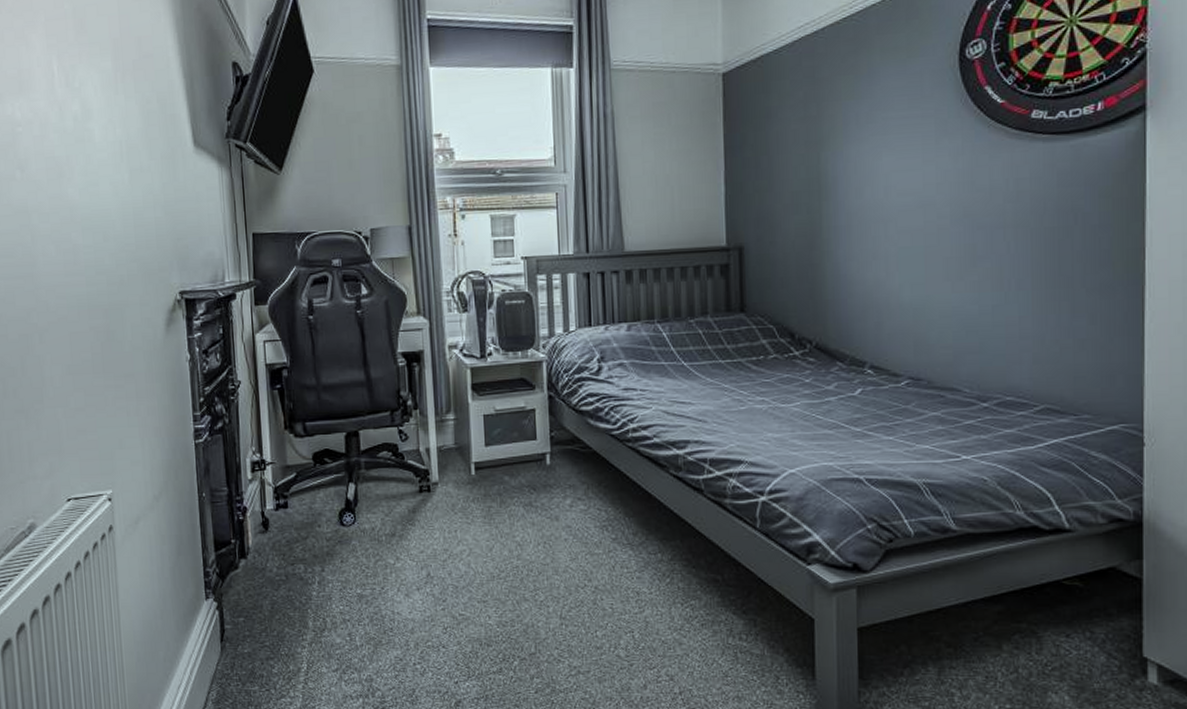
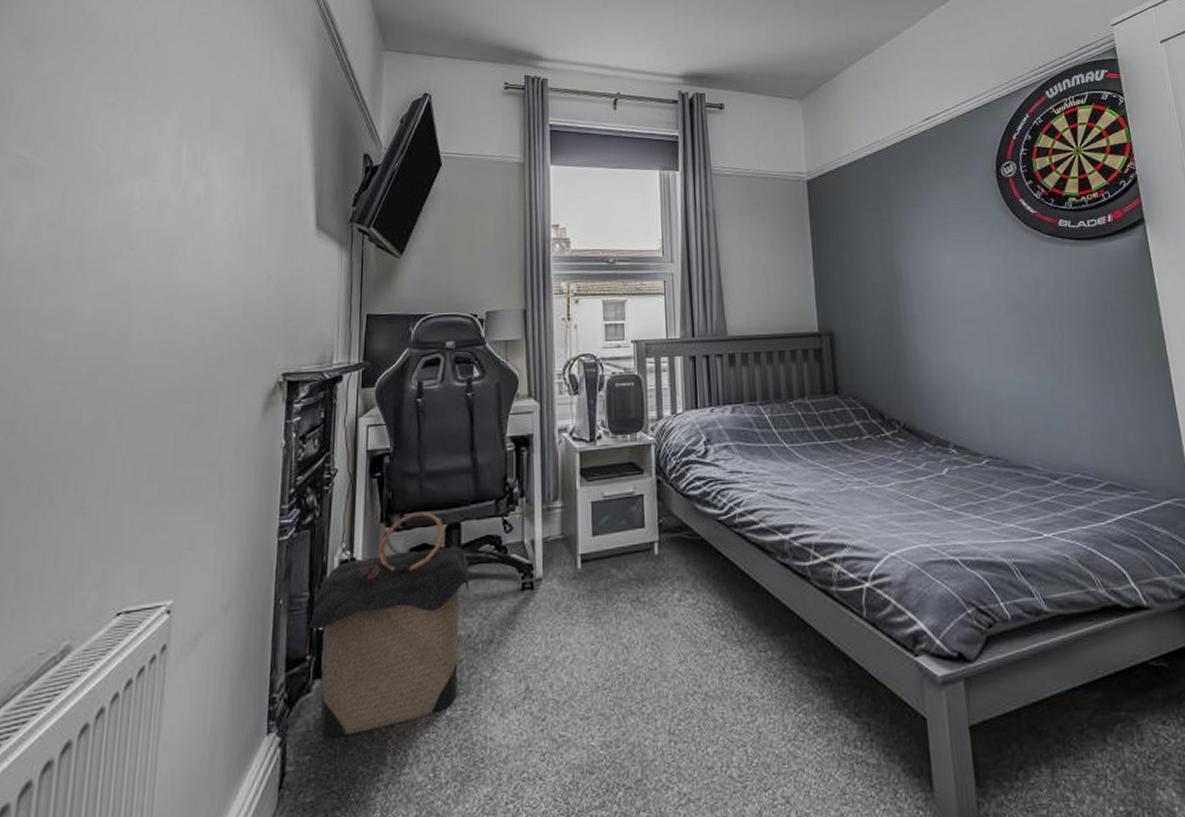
laundry hamper: none [228,421,370,605] -> present [307,511,469,738]

